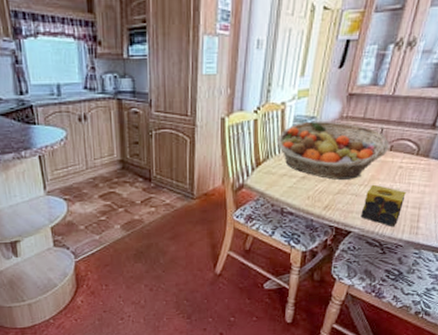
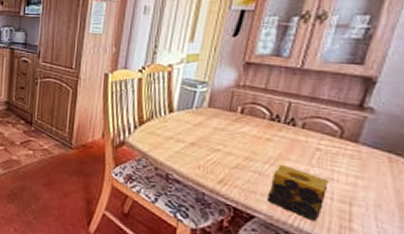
fruit basket: present [276,120,388,180] -> none [162,85,299,155]

